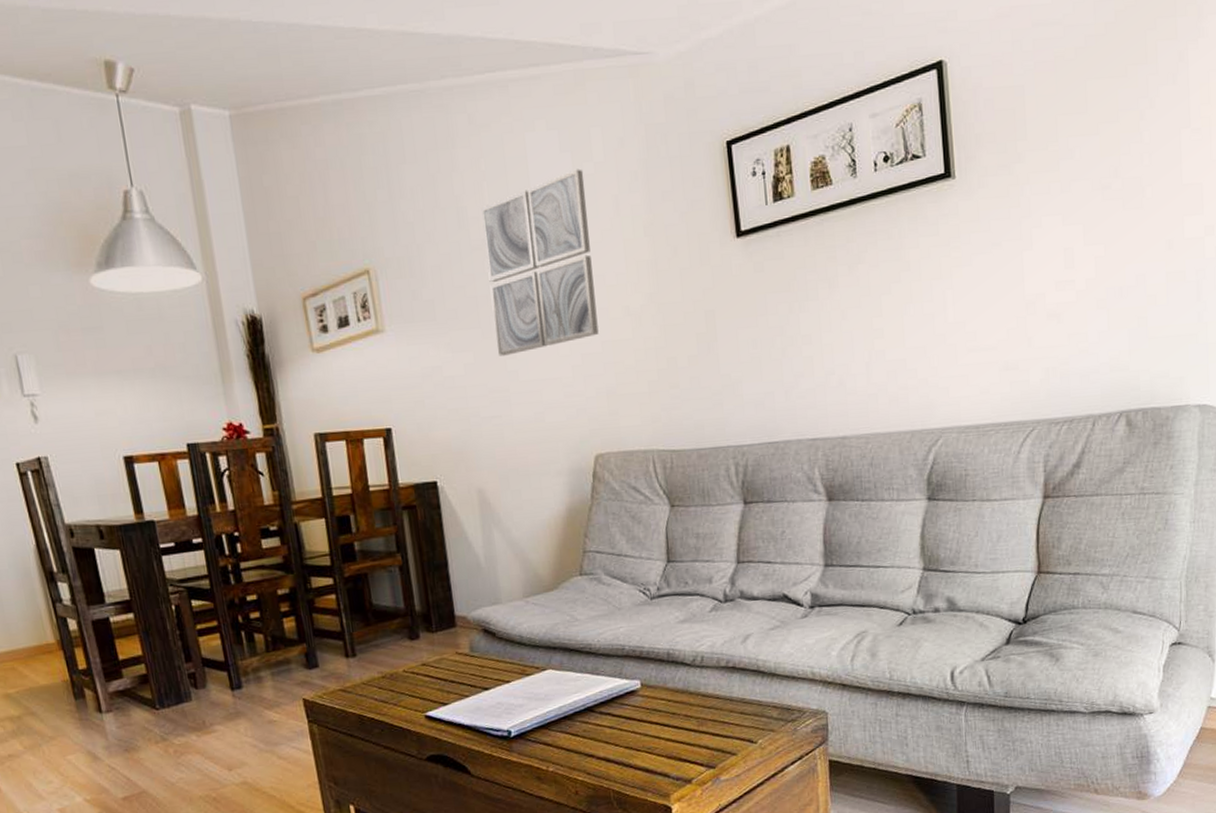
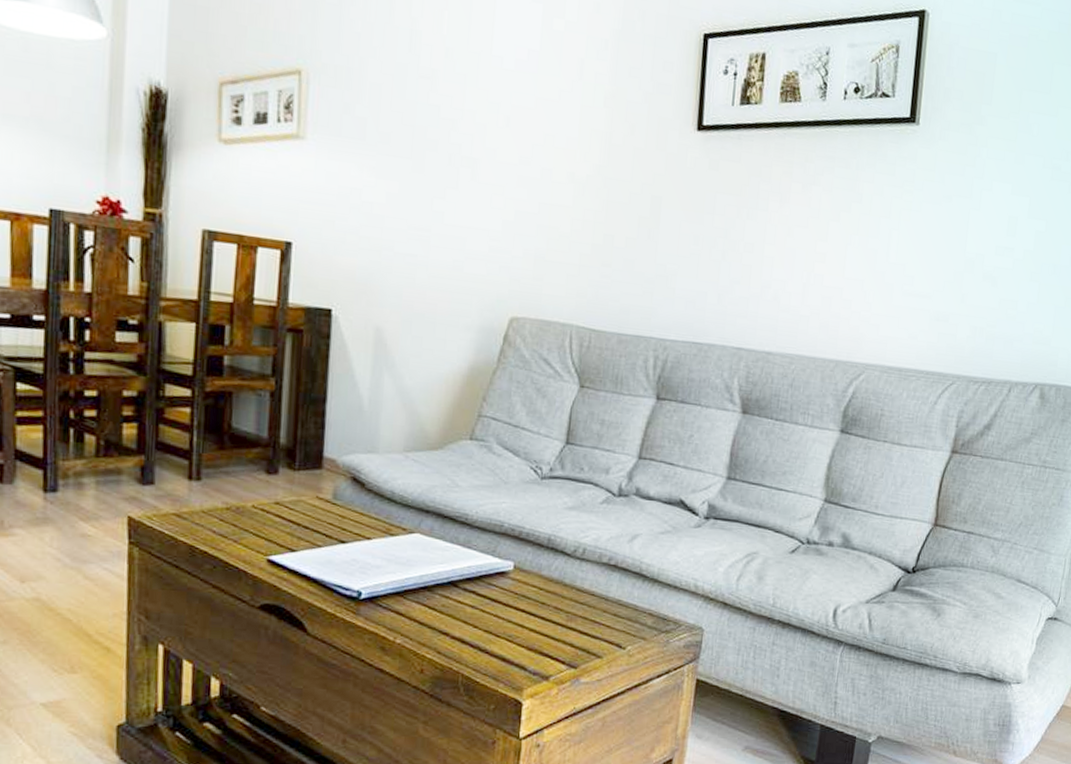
wall art: present [481,169,599,356] -> none [425,22,553,195]

